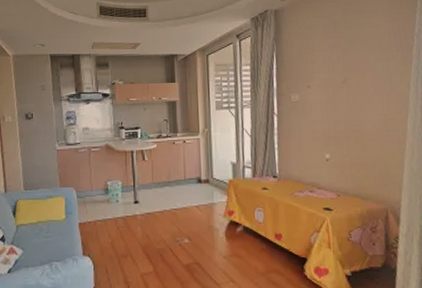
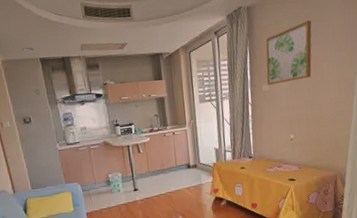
wall art: none [295,26,352,95] -> present [265,20,312,85]

